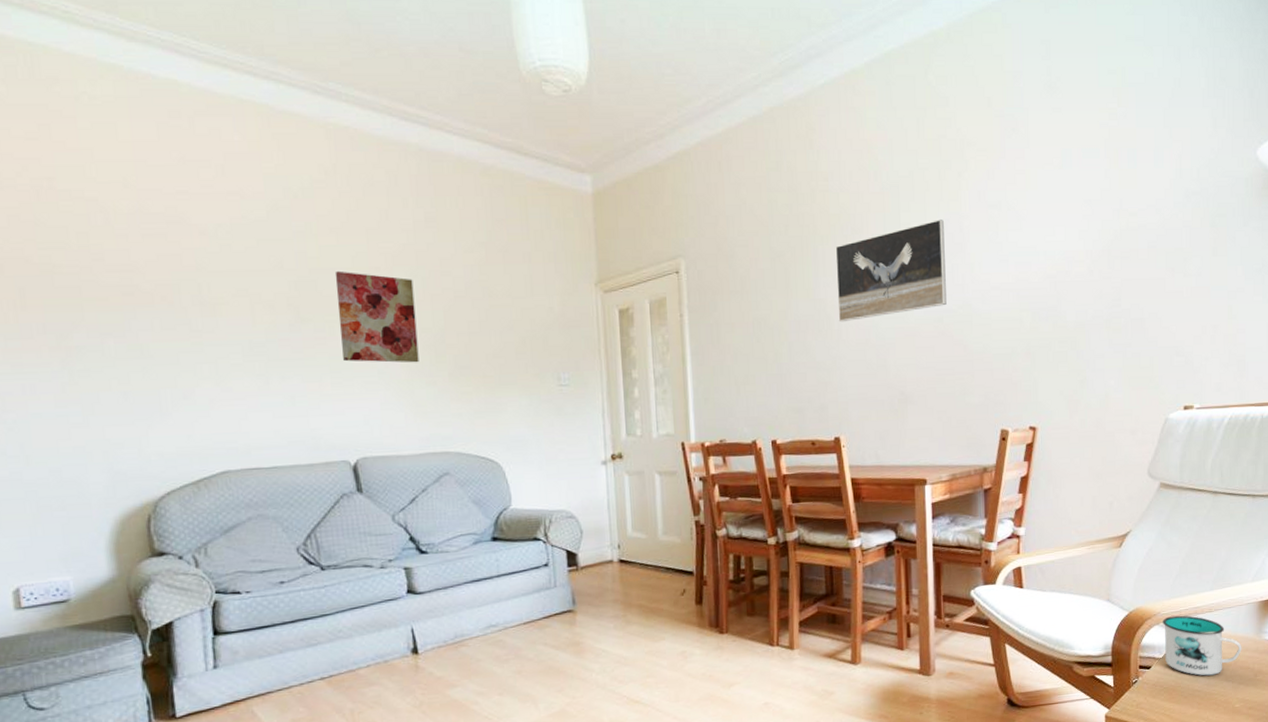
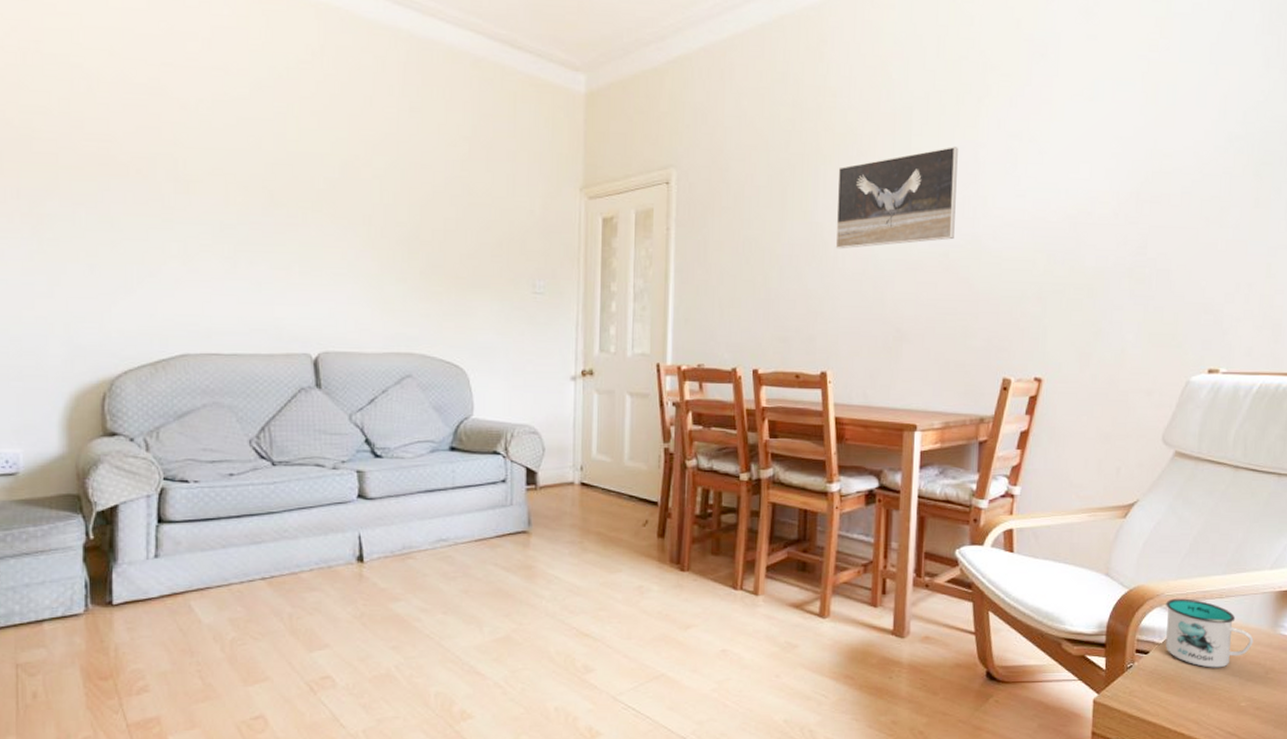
wall art: present [334,270,419,363] -> none [312,156,392,258]

